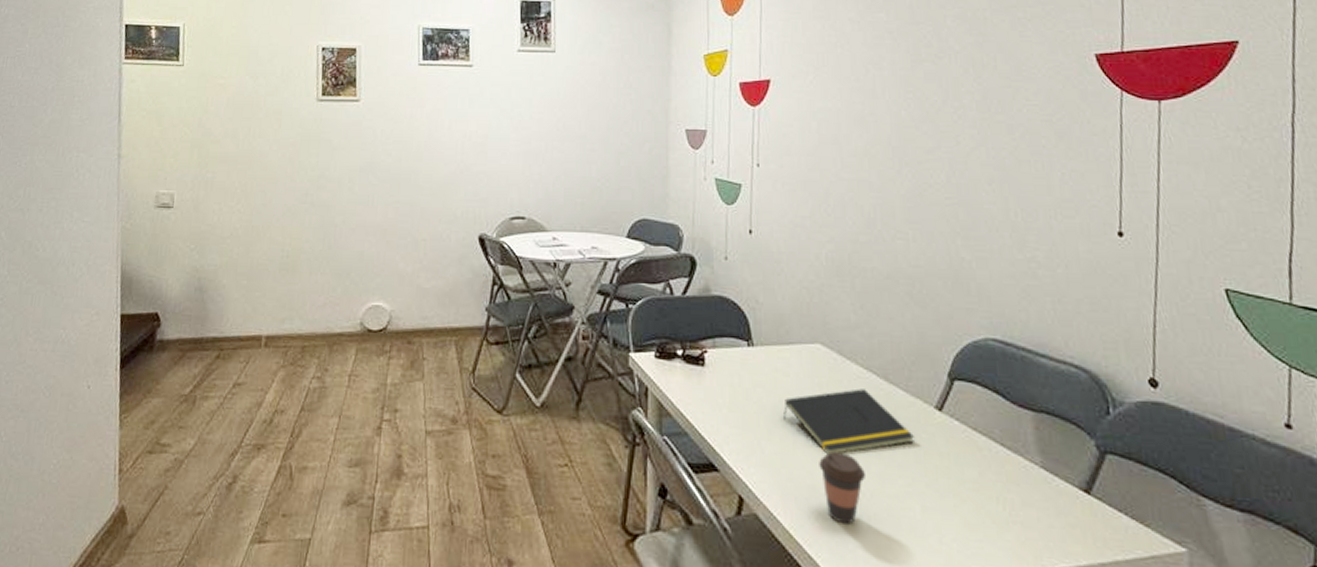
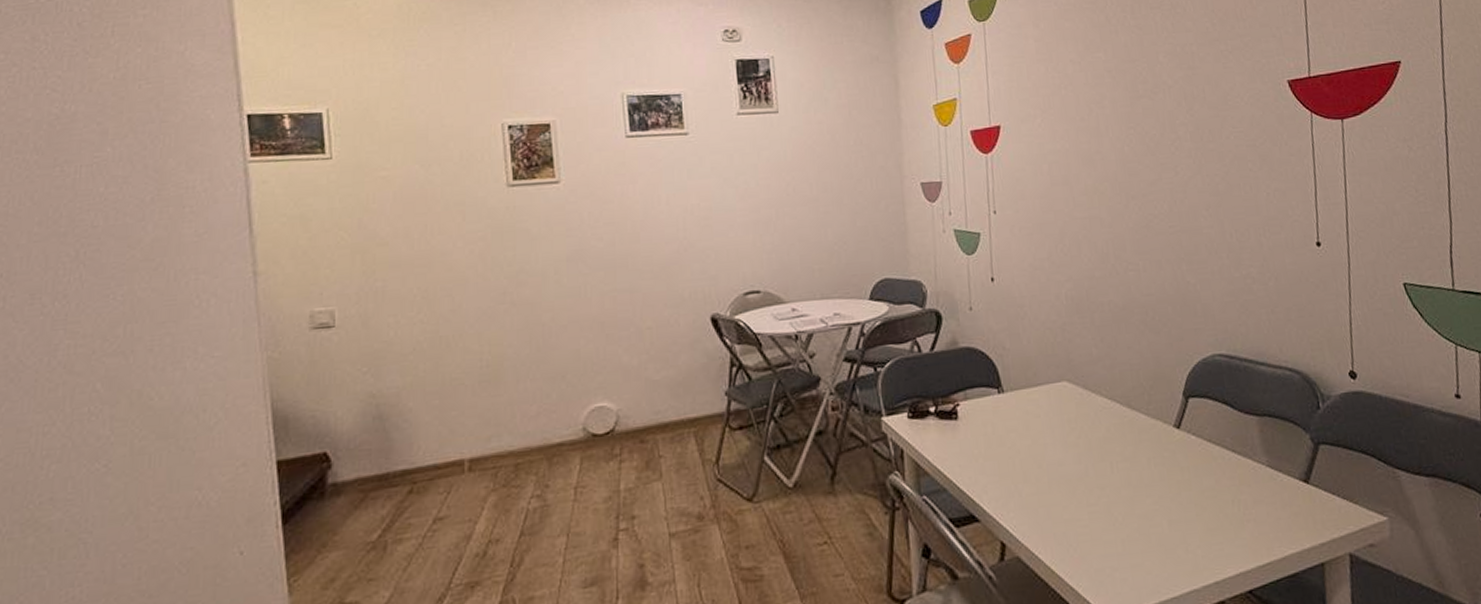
notepad: present [782,388,914,454] -> none [1036,418,1158,486]
coffee cup: present [819,451,865,525] -> none [1073,482,1117,551]

